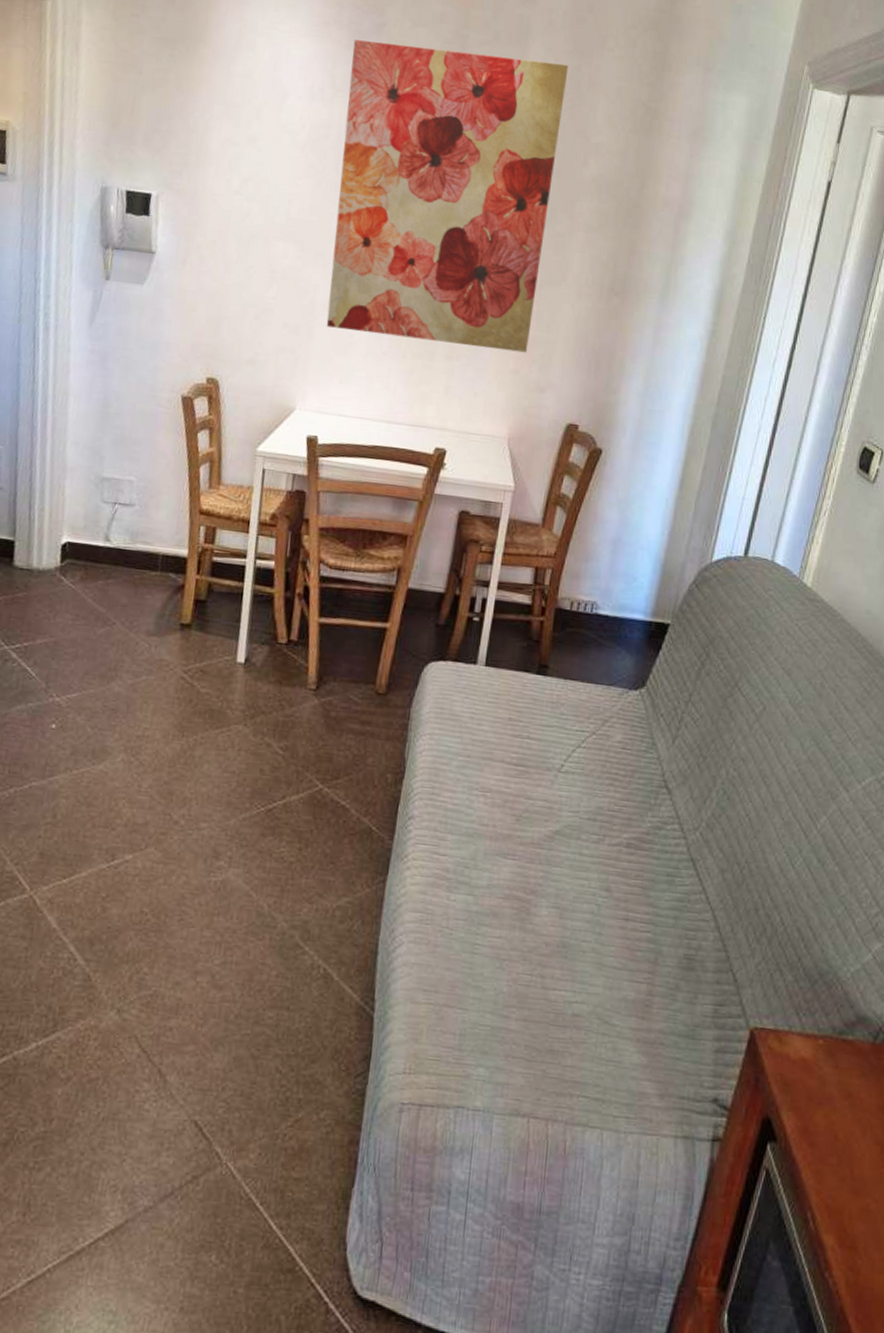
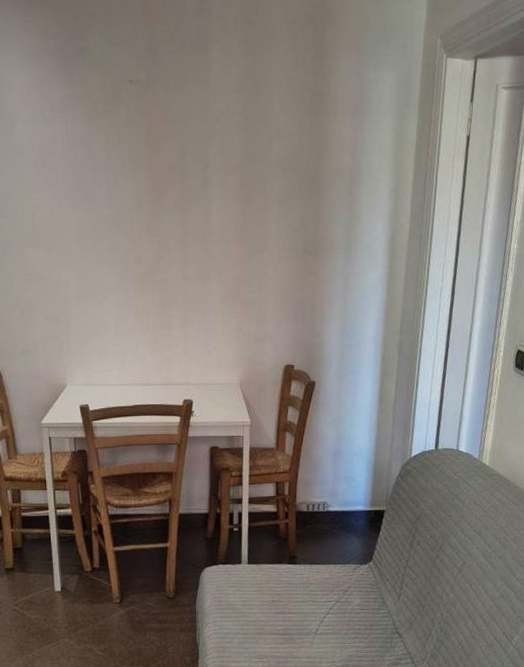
wall art: present [326,39,569,353] -> none [62,63,245,315]

